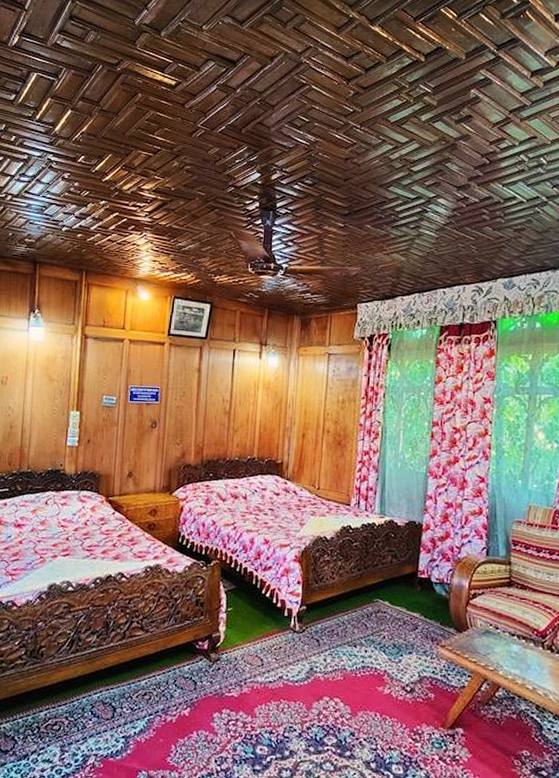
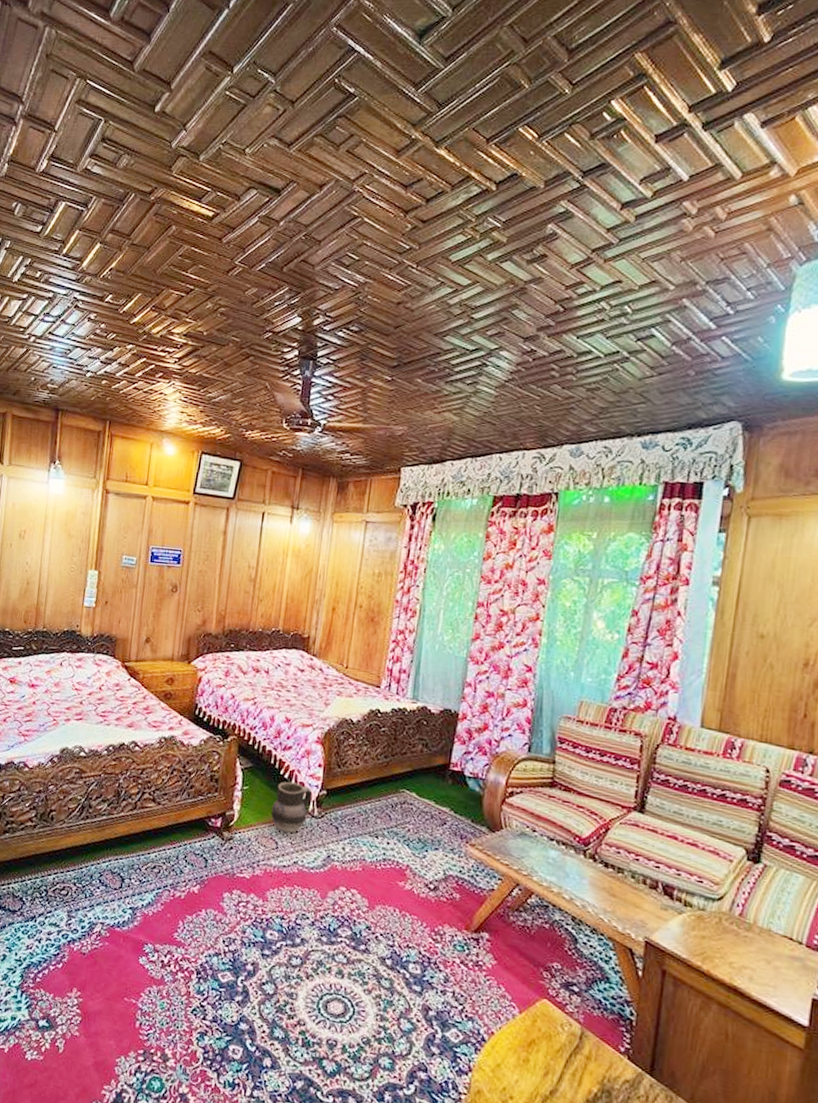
ceramic jug: none [254,600,292,649] -> present [270,781,312,833]

